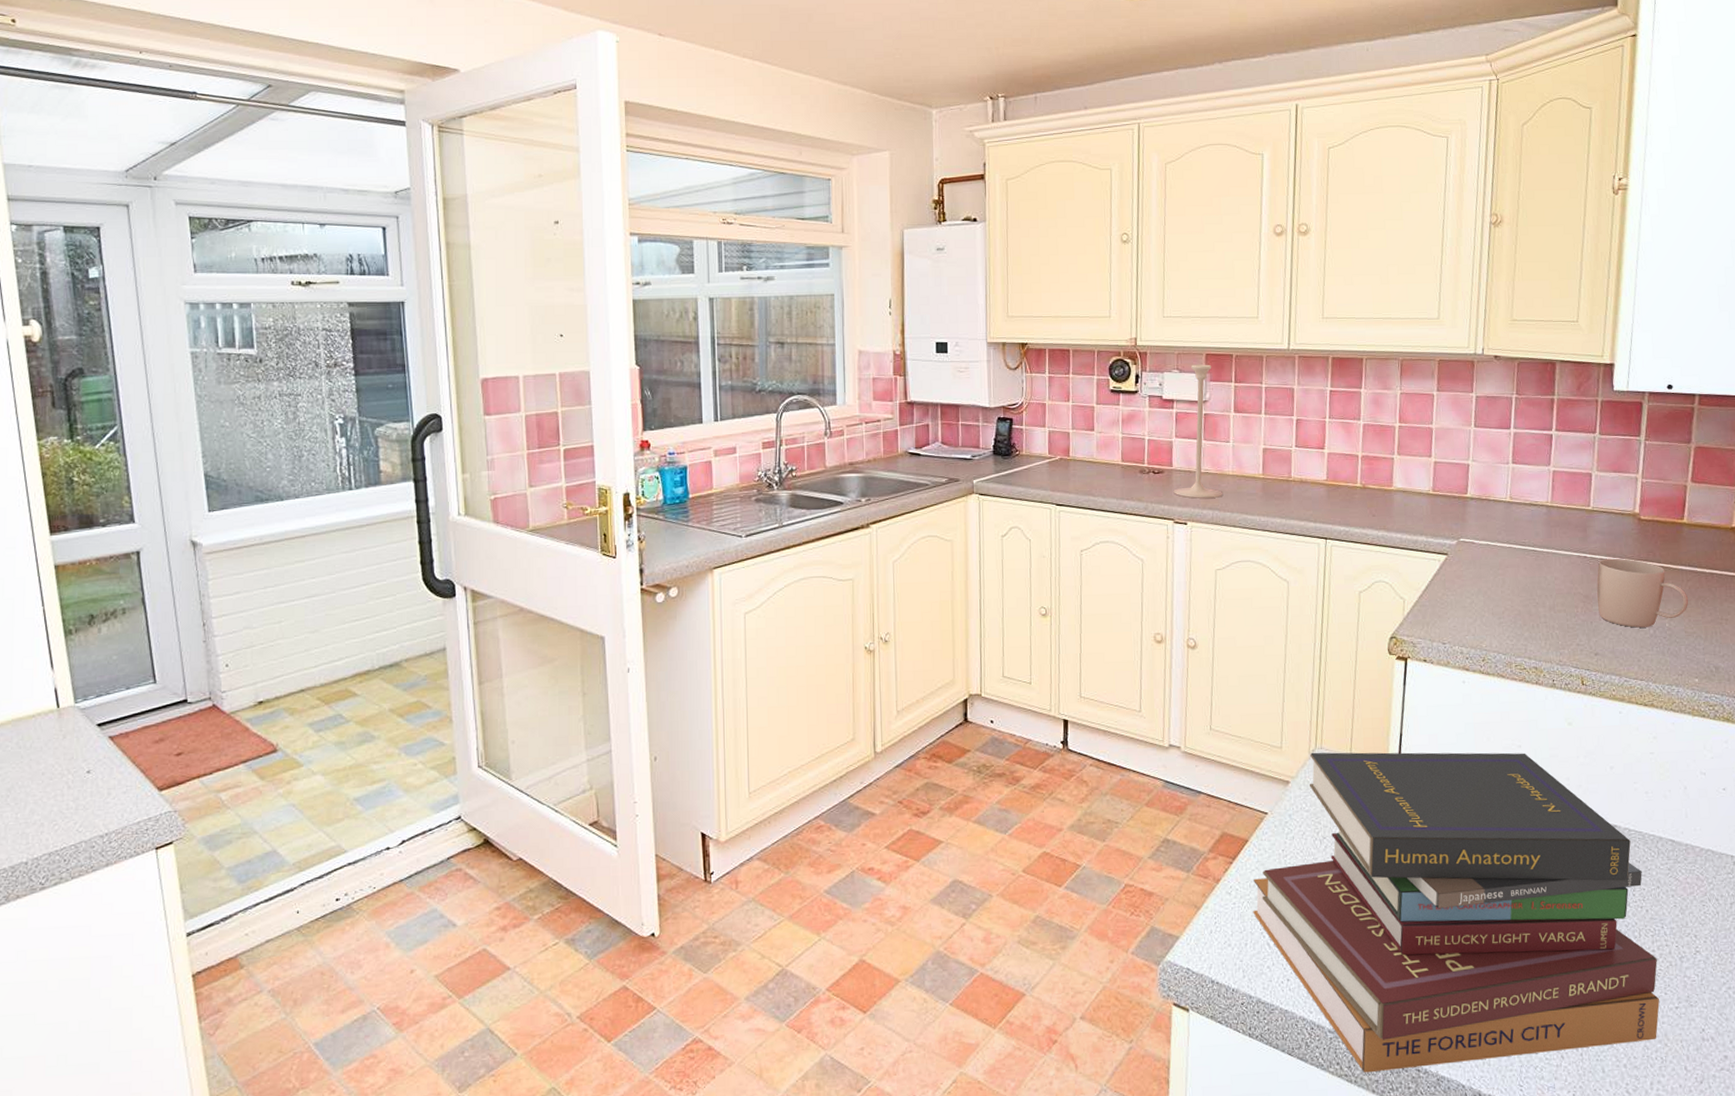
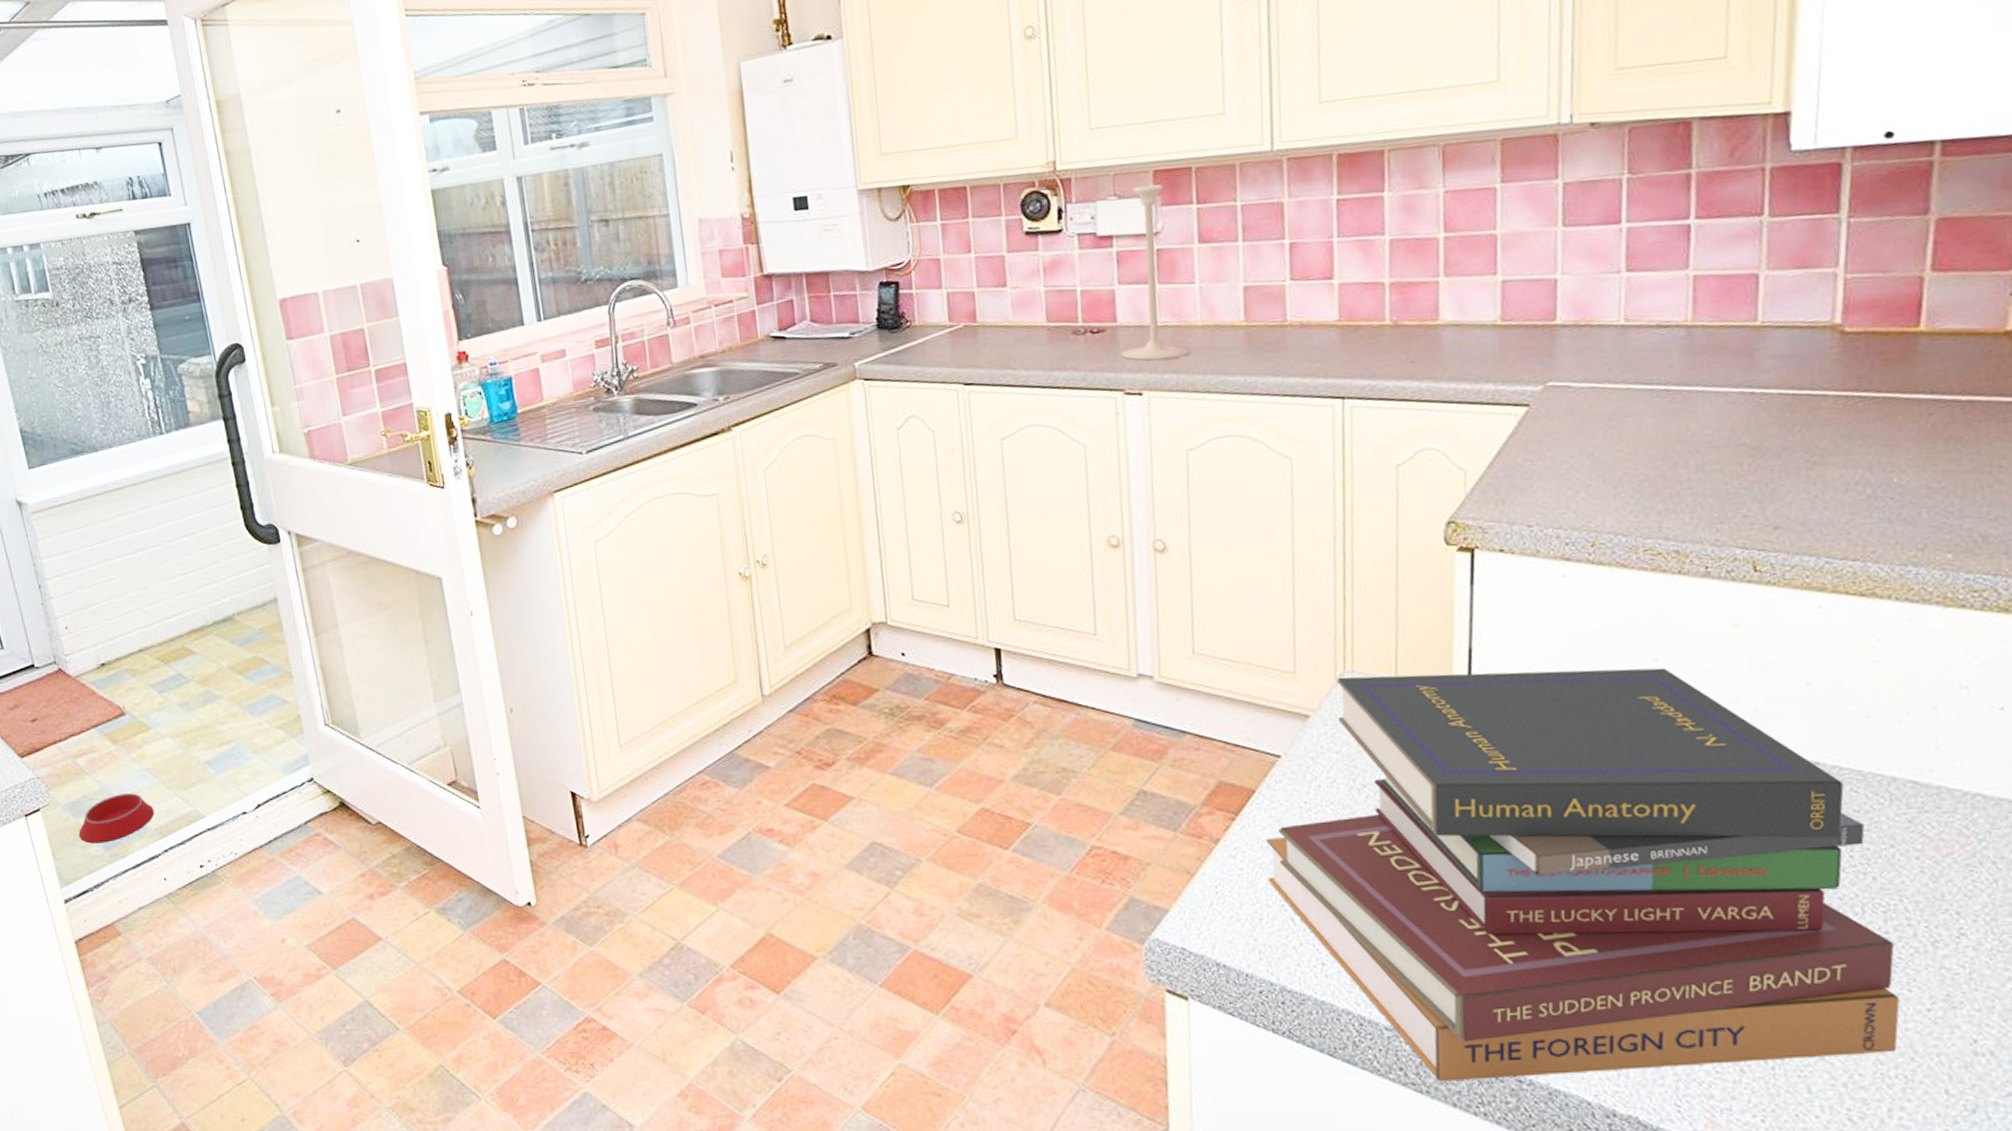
pet bowl: none [211,828,295,877] -> present [78,793,155,844]
mug: present [1596,558,1688,628] -> none [1773,390,1932,488]

